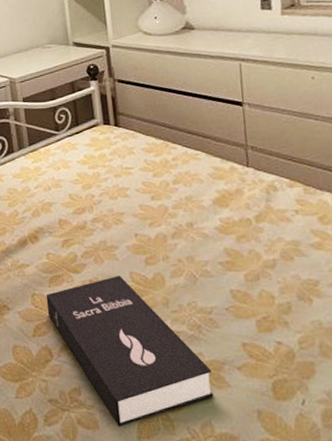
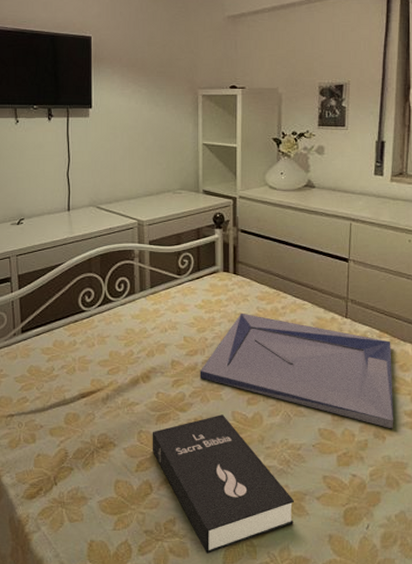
tray: none [89,166,320,290] -> present [199,313,393,429]

